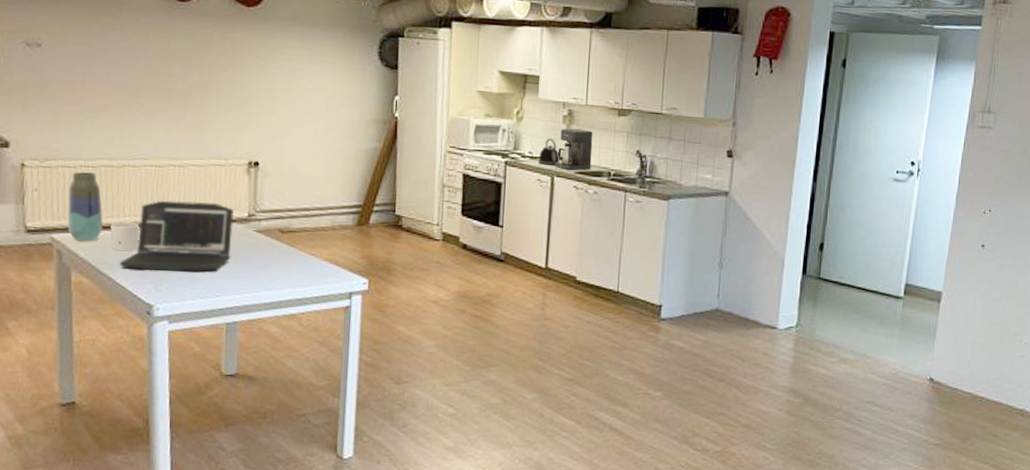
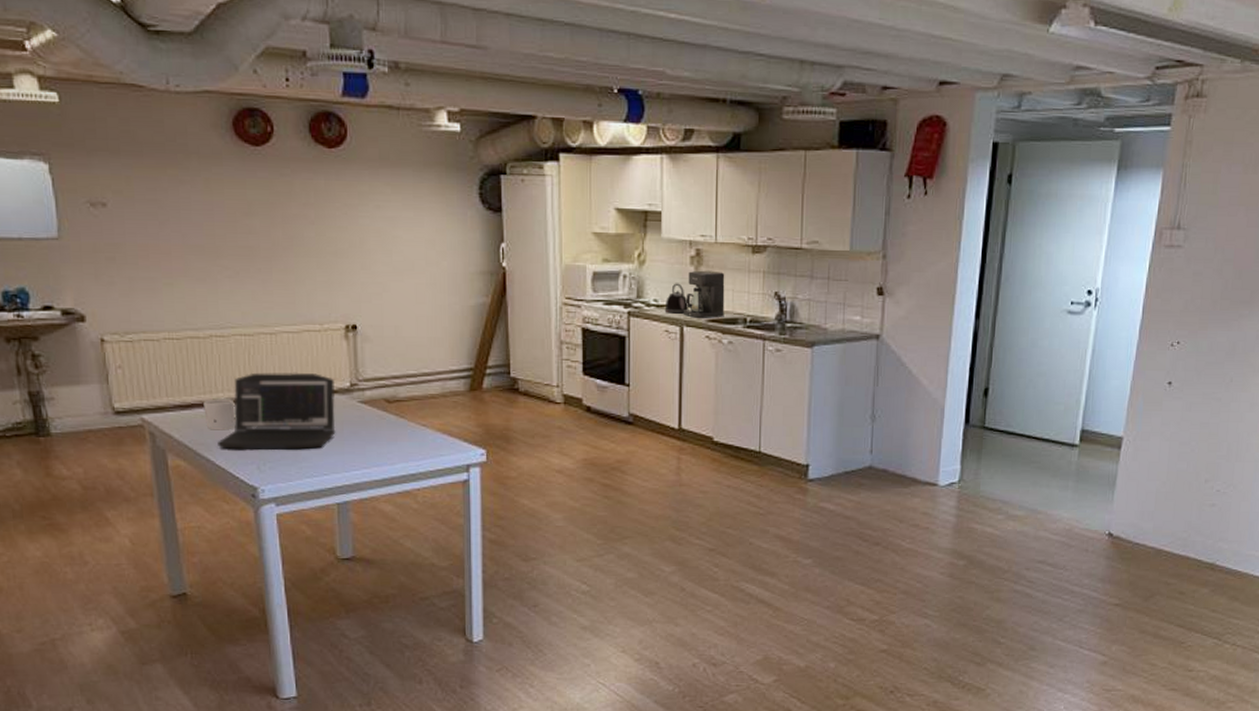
vase: present [67,172,103,241] -> none [154,345,196,421]

